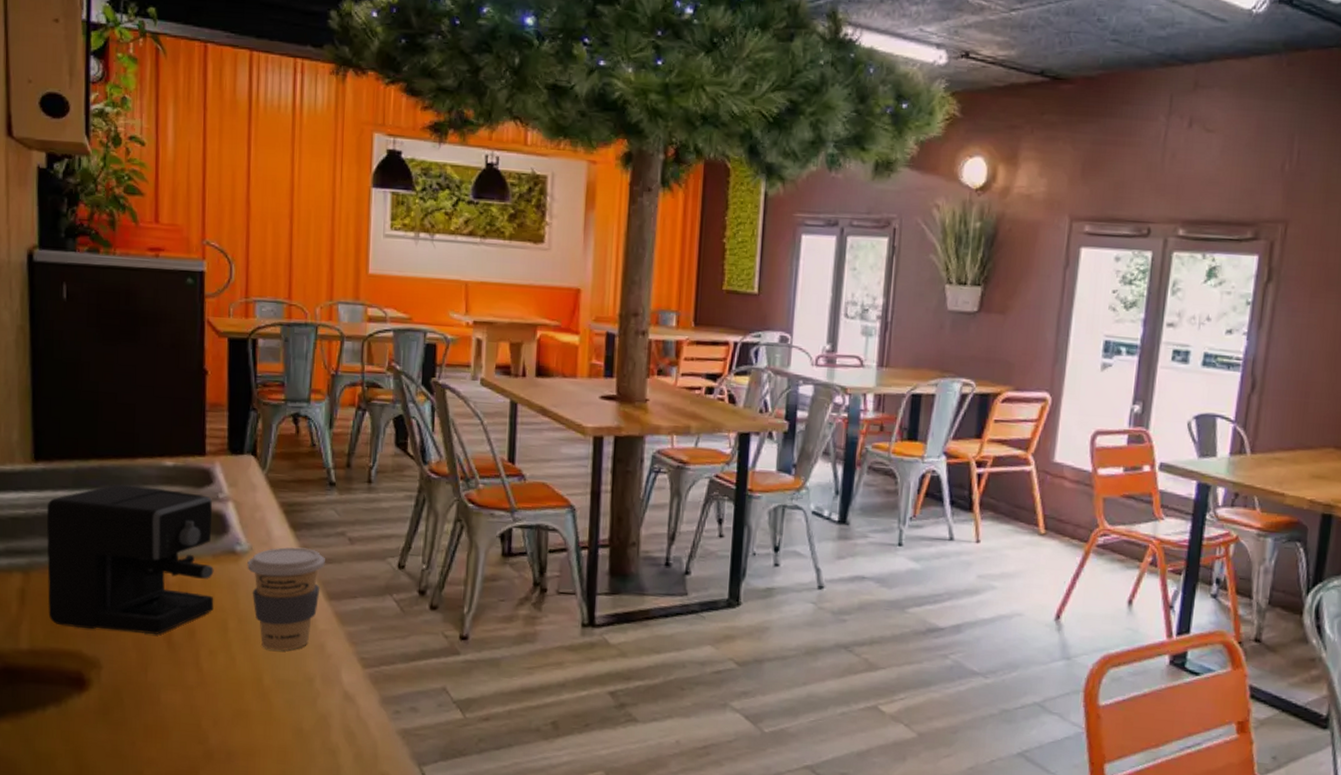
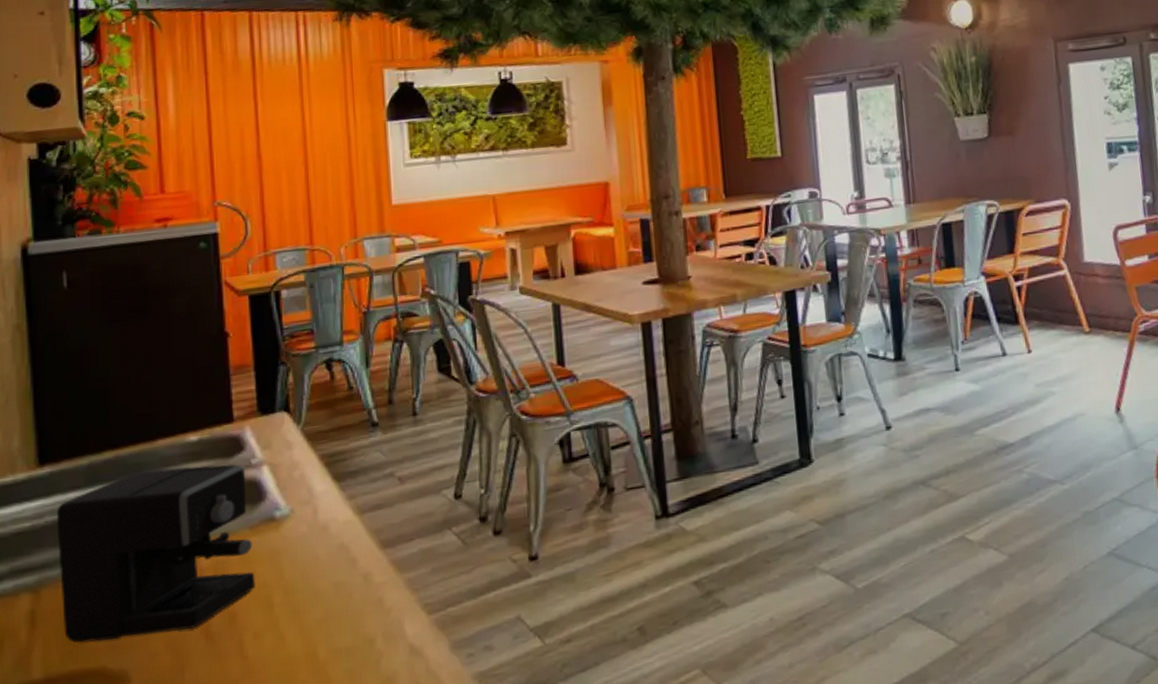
coffee cup: present [247,547,325,651] -> none [289,497,375,618]

